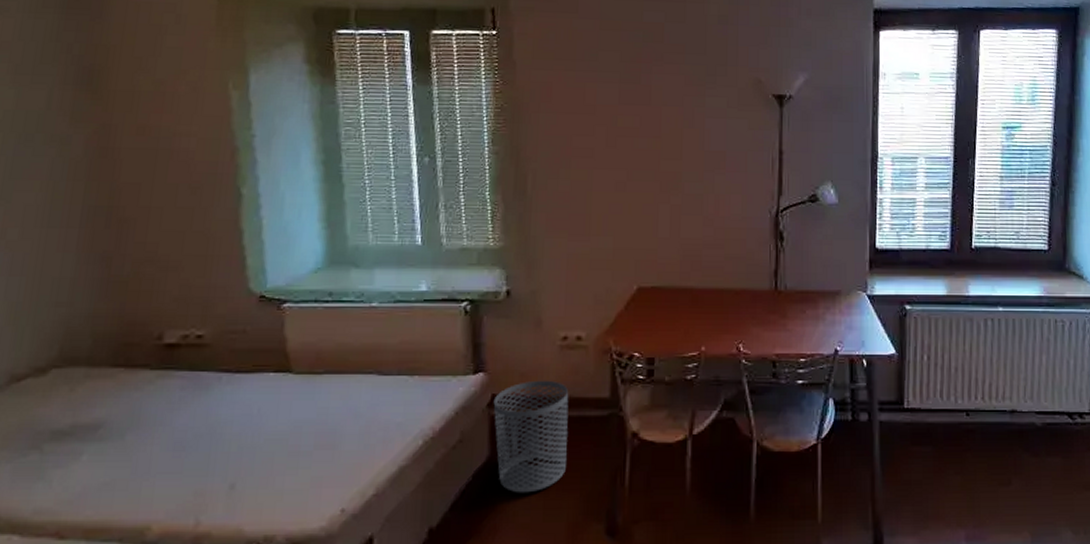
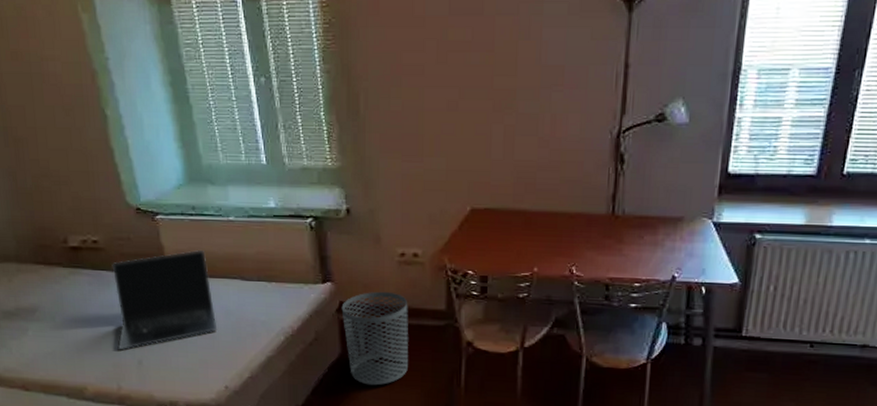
laptop: none [205,341,341,472] -> present [112,249,218,350]

